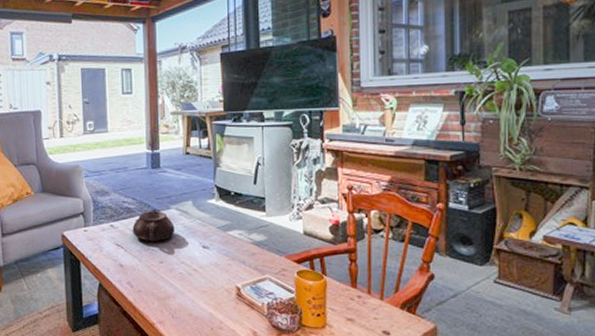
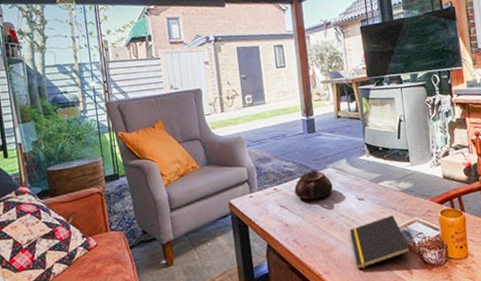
notepad: none [190,268,259,324] -> present [349,214,411,270]

